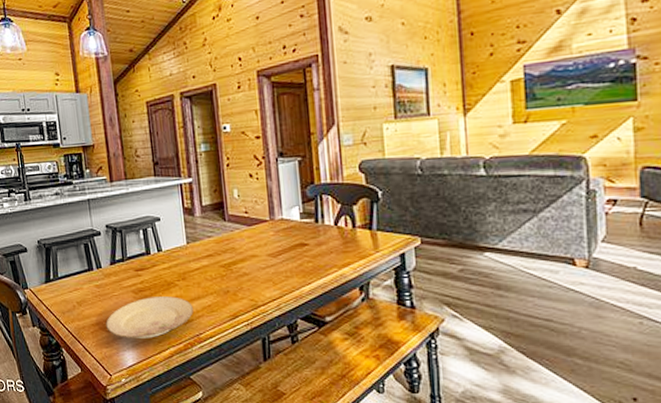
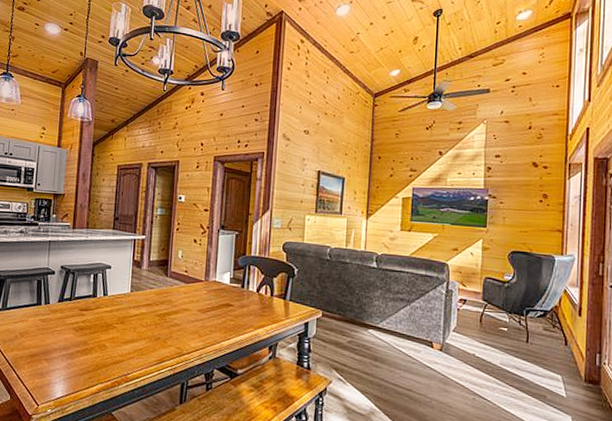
plate: present [106,296,193,338] -> none [43,335,126,374]

